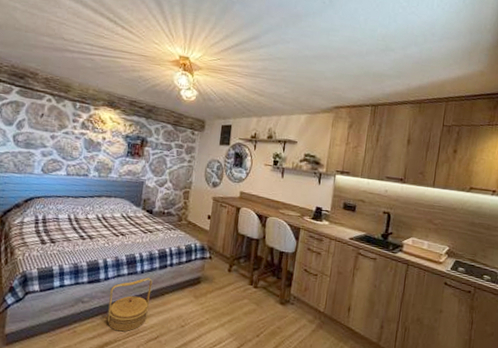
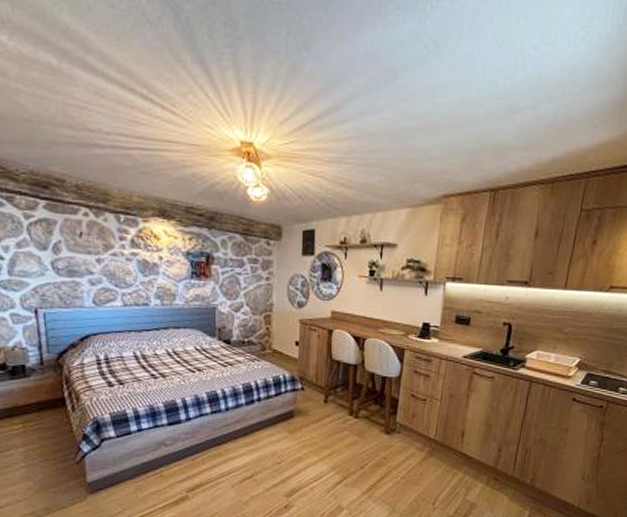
basket: present [107,277,153,332] -> none [194,415,240,473]

